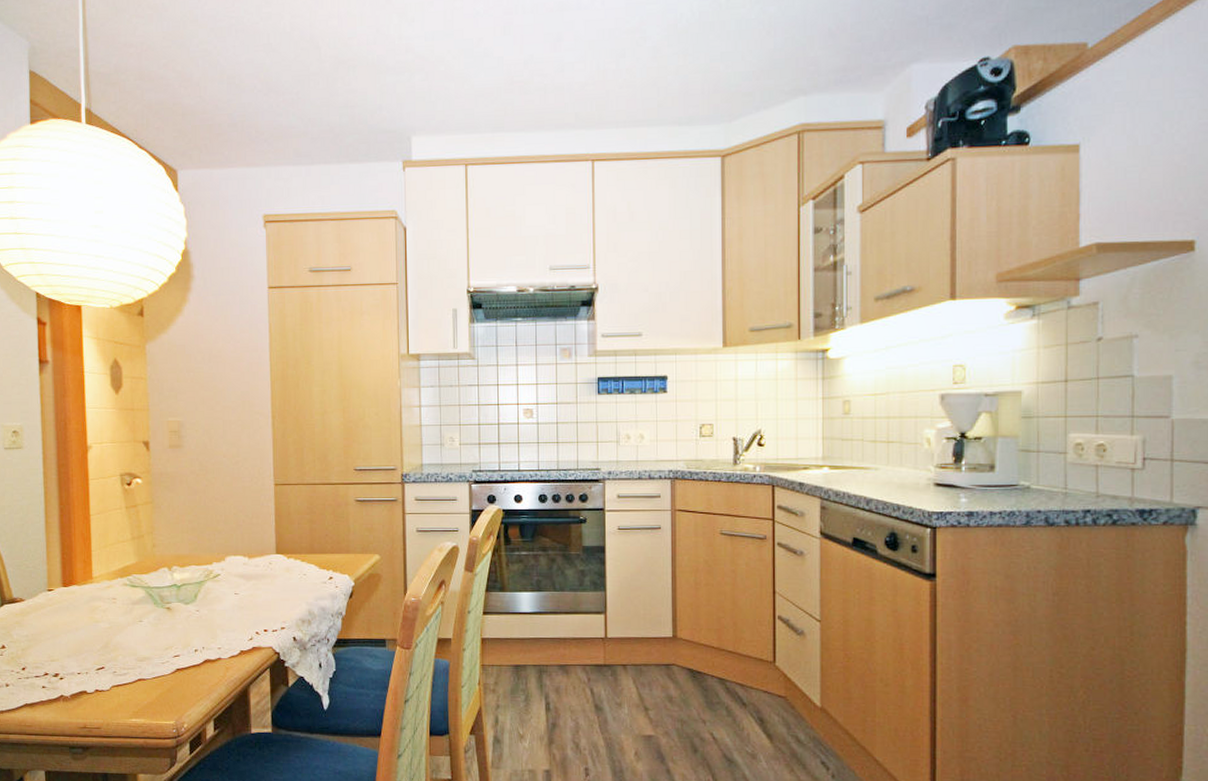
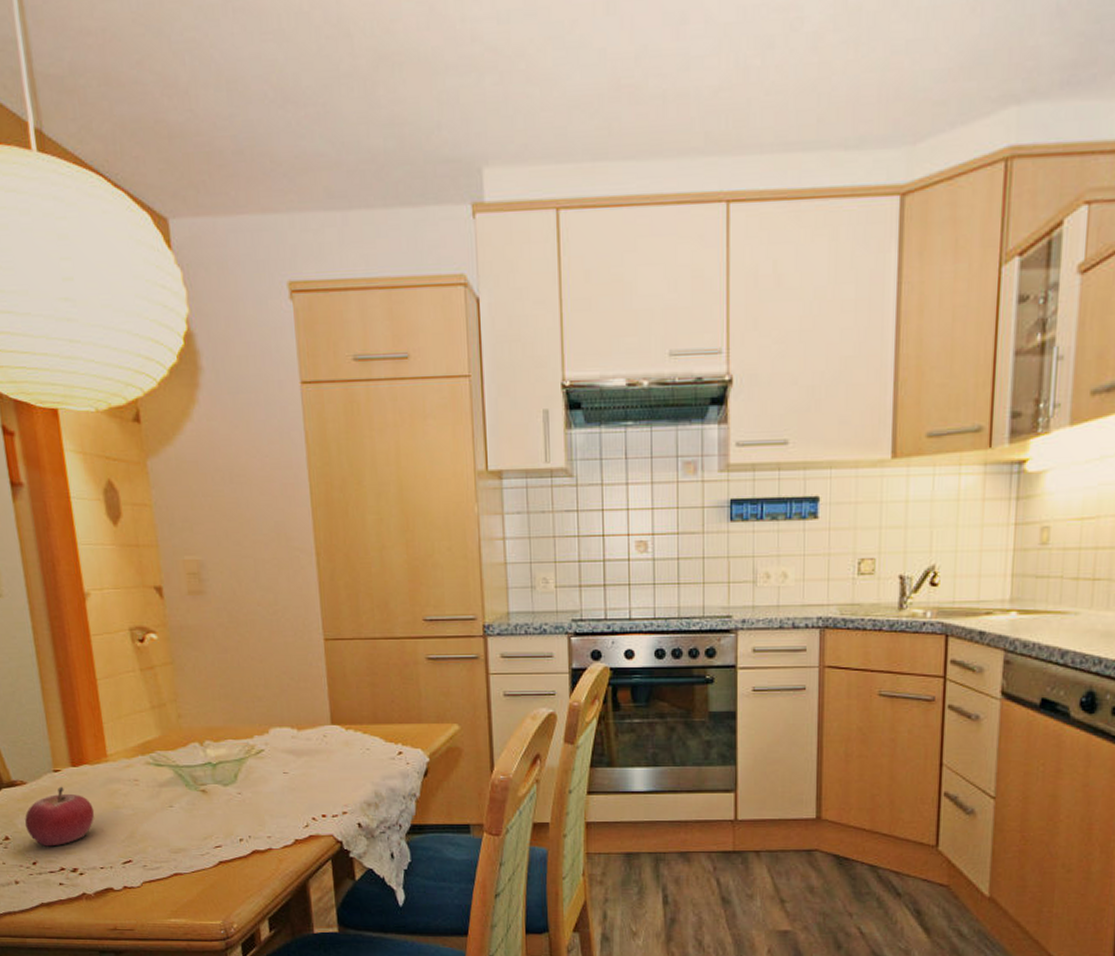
fruit: none [19,603,78,655] -> present [24,786,95,847]

